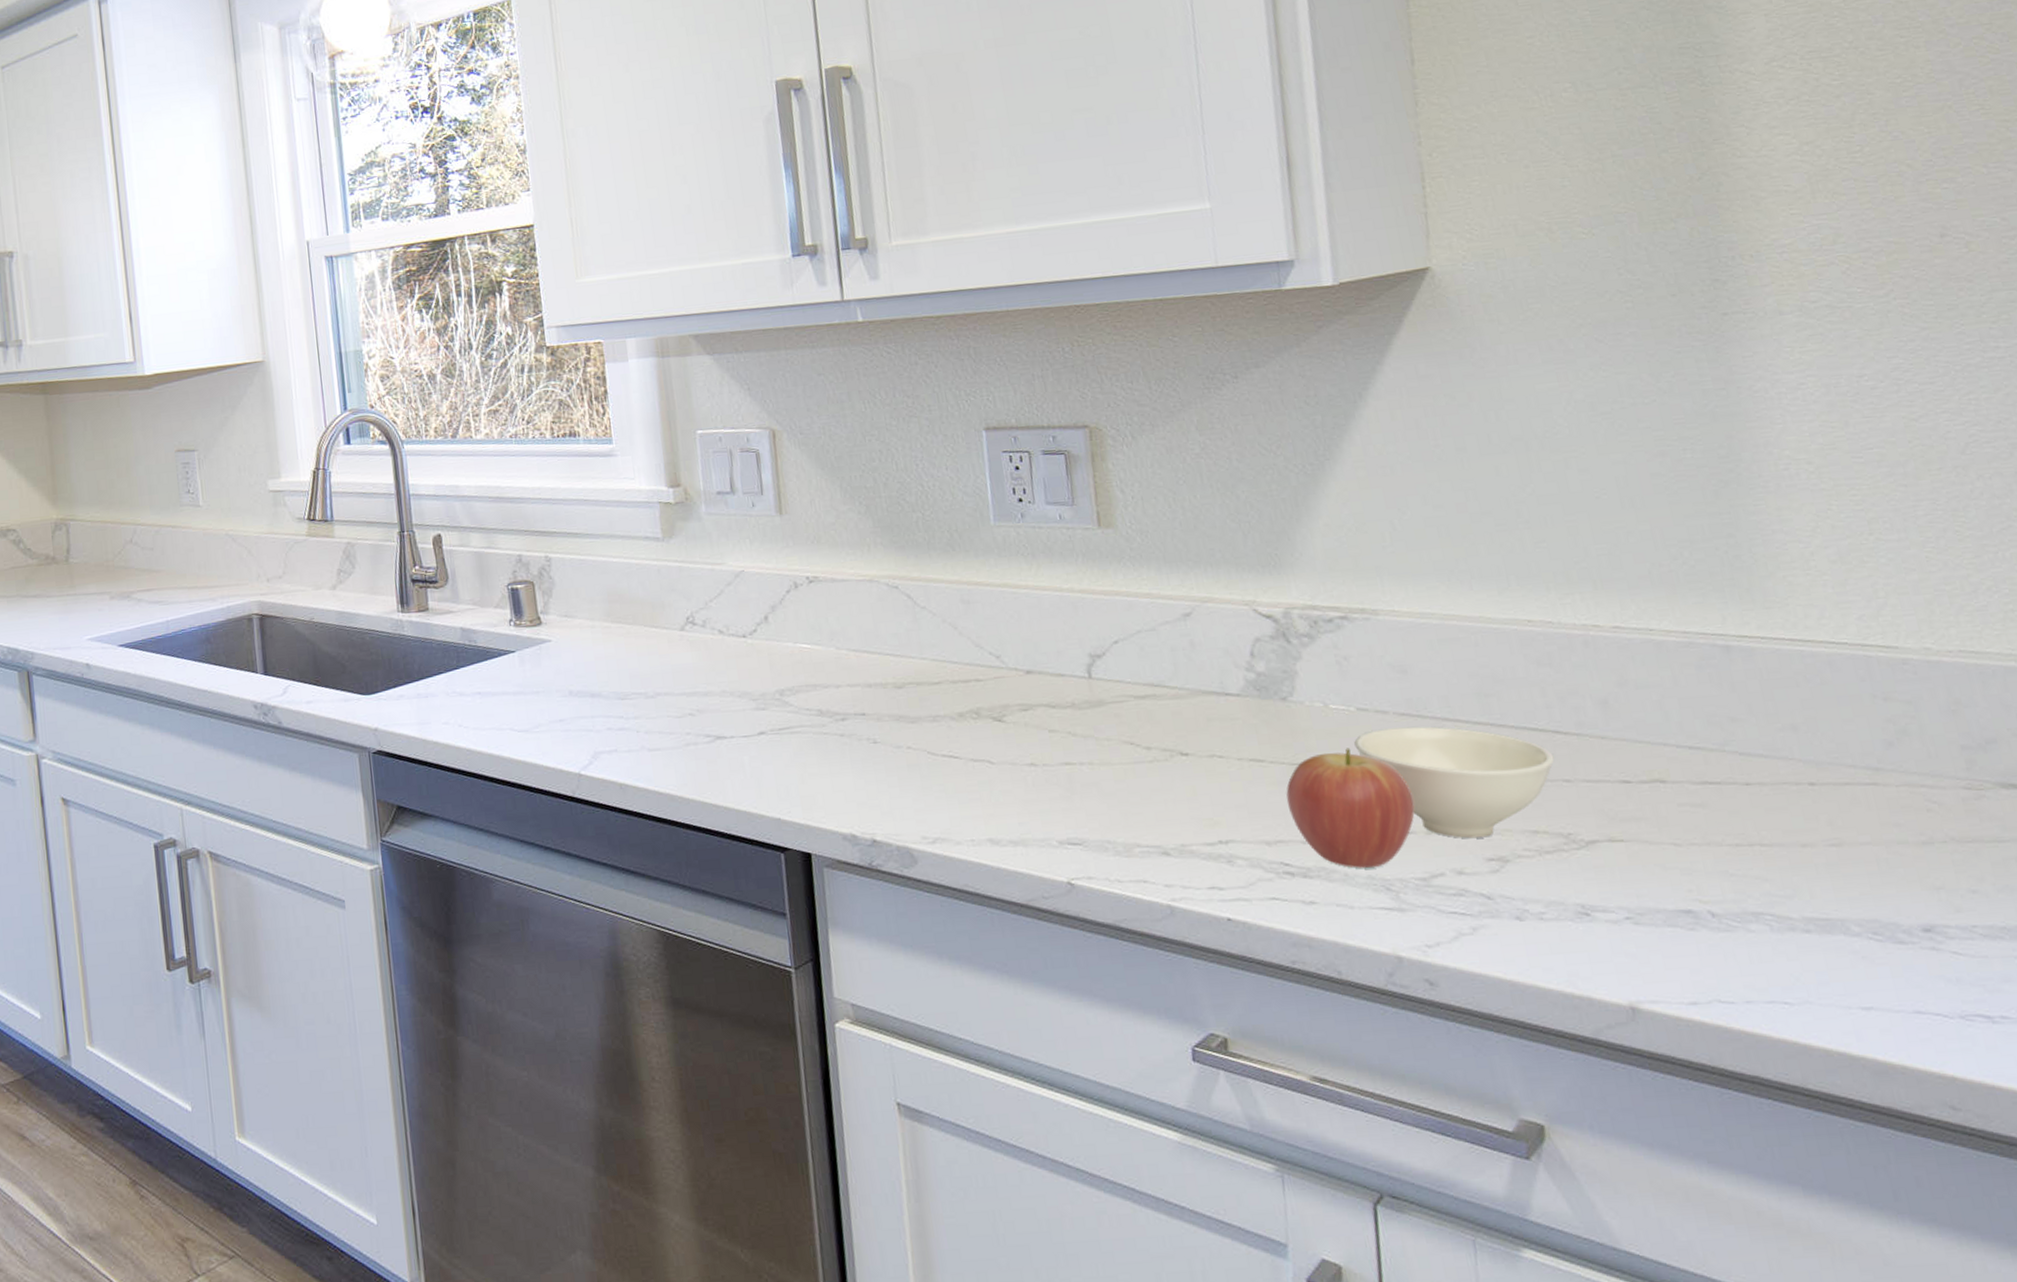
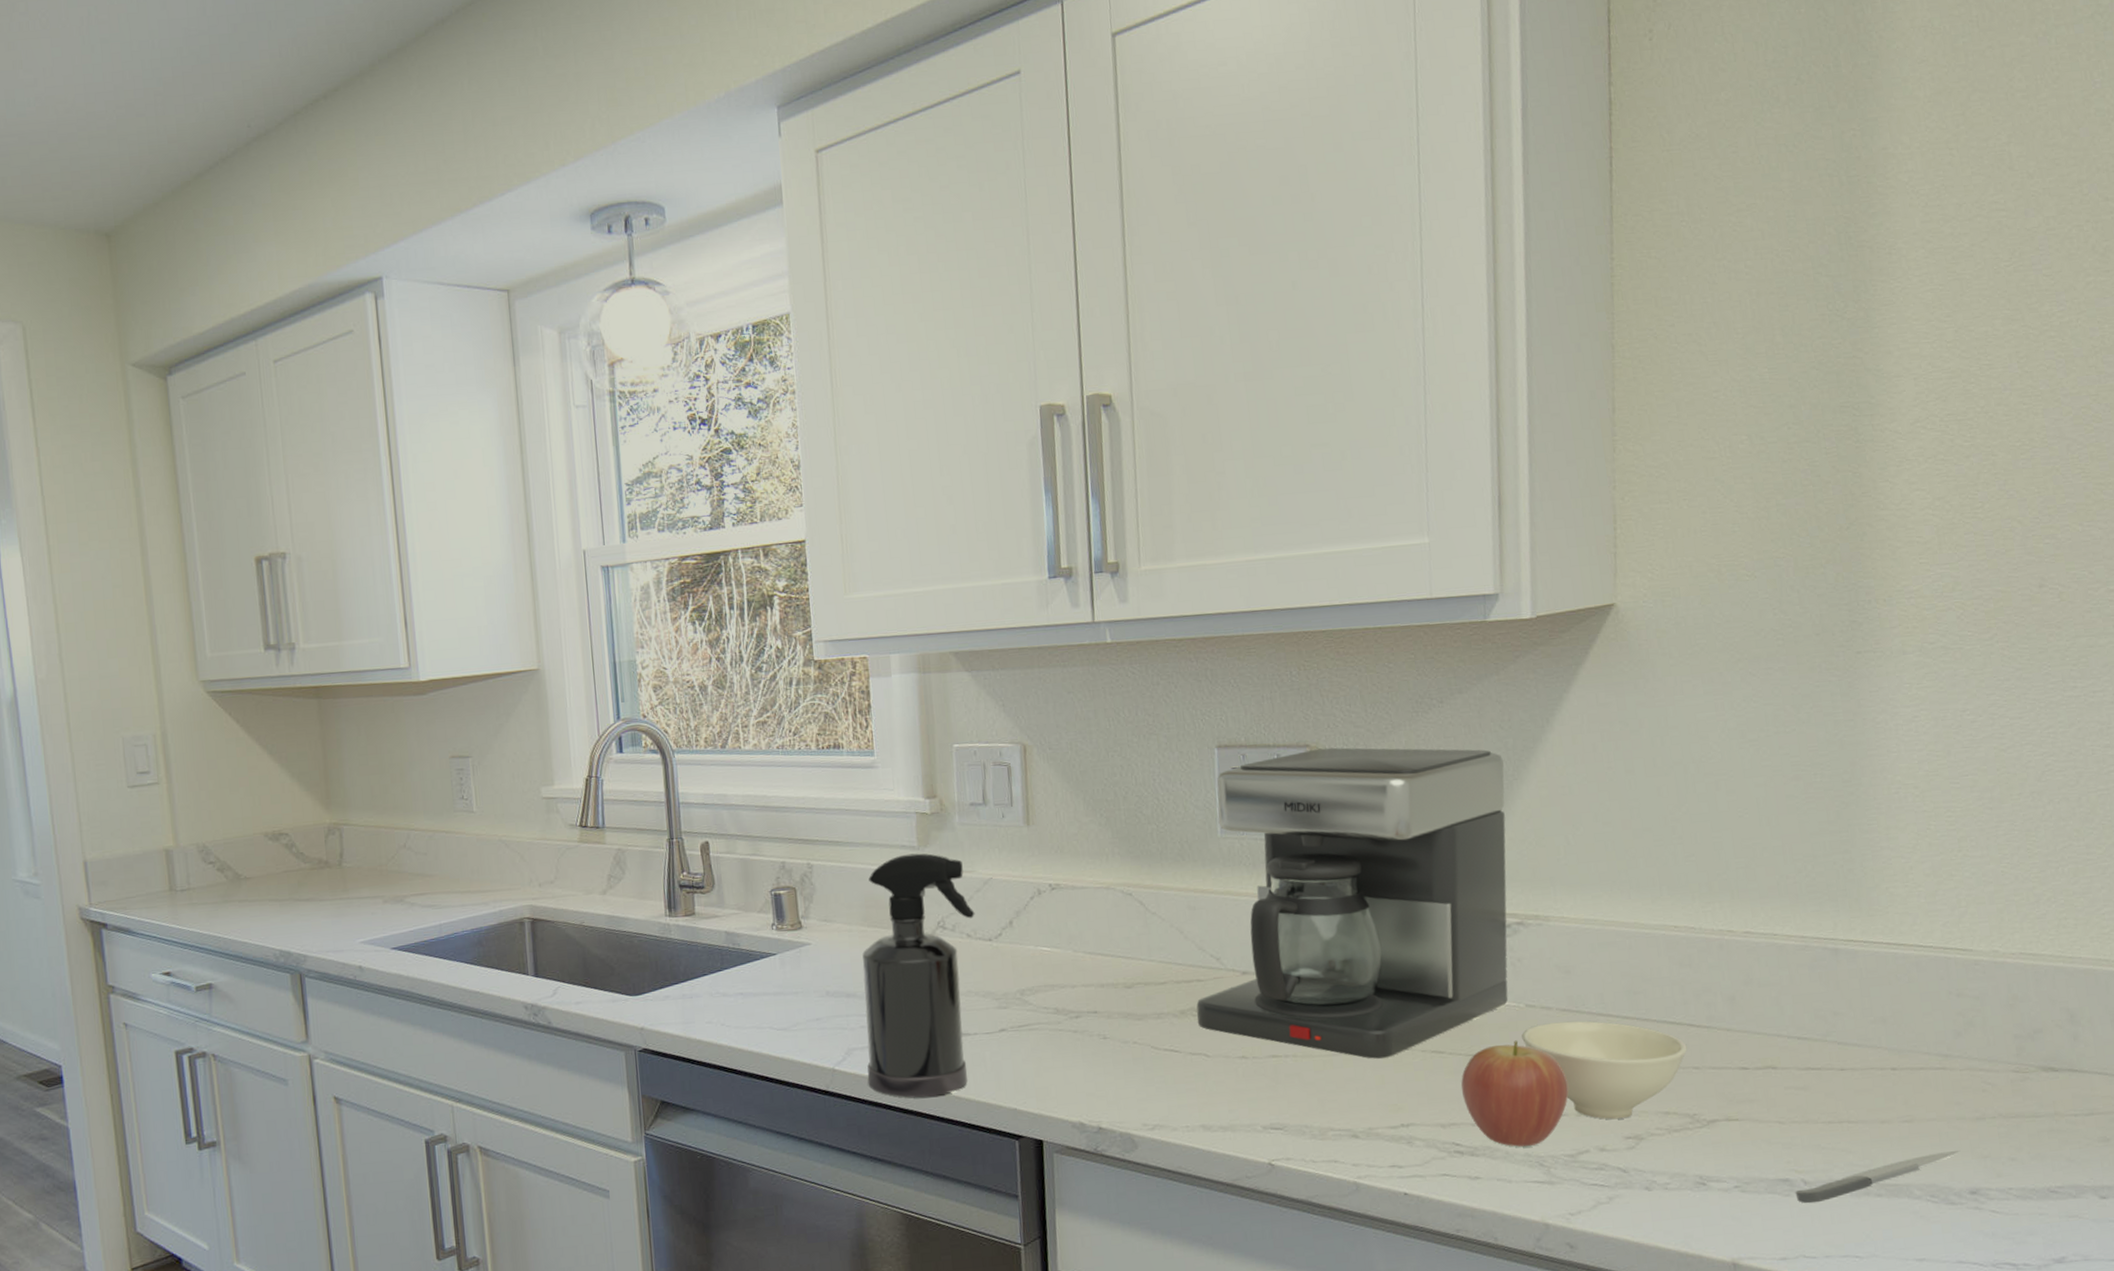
spray bottle: none [606,544,727,805] -> present [862,853,975,1098]
coffee maker: none [976,427,1336,768] -> present [1196,747,1509,1059]
kitchen knife: none [1701,880,1906,940] -> present [1795,1151,1961,1204]

